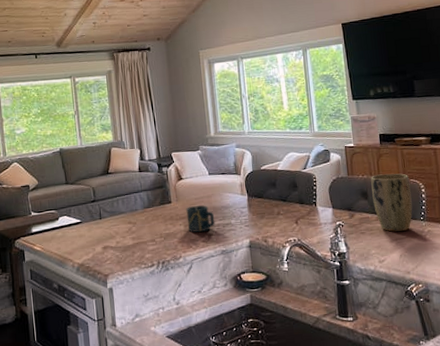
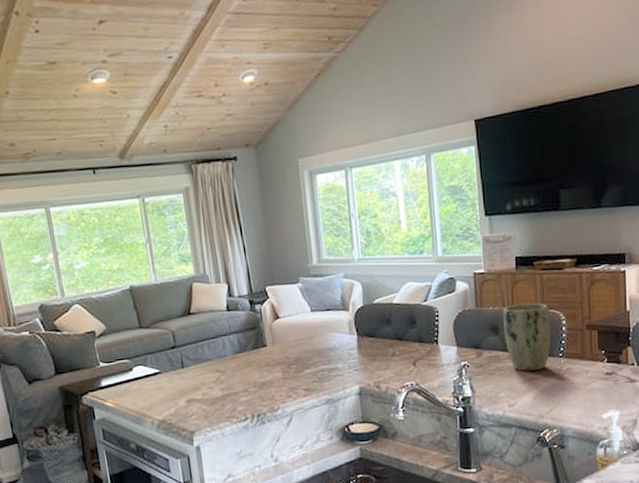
cup: present [186,205,215,233] -> none [284,347,319,380]

